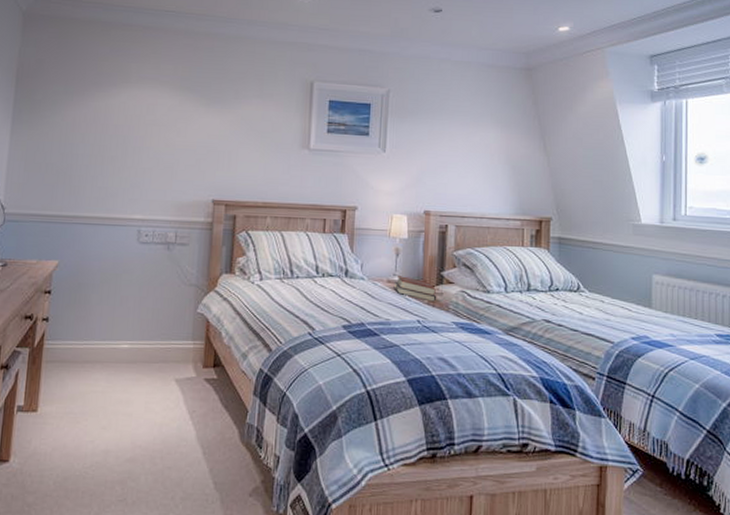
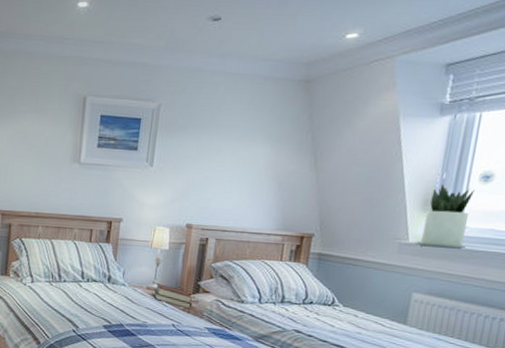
planter: none [648,166,695,229] -> present [416,184,475,249]

